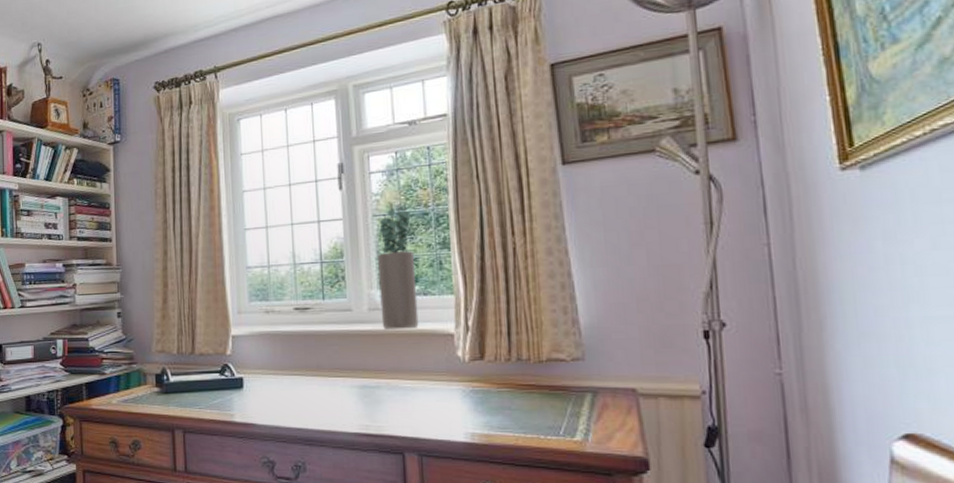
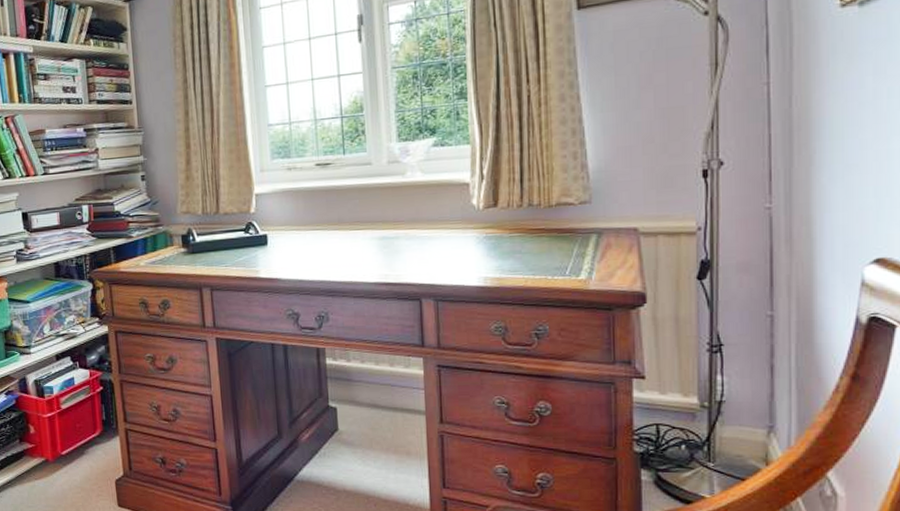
vase: present [378,202,419,330] -> none [397,53,436,182]

